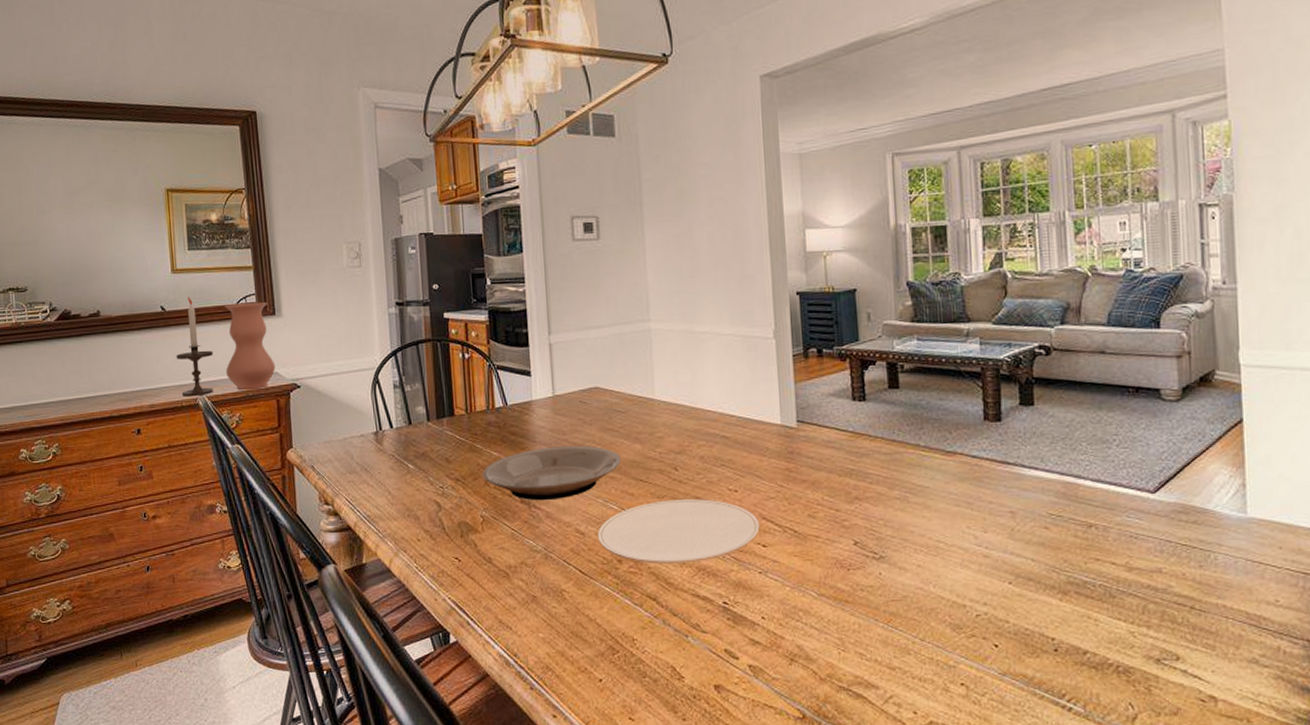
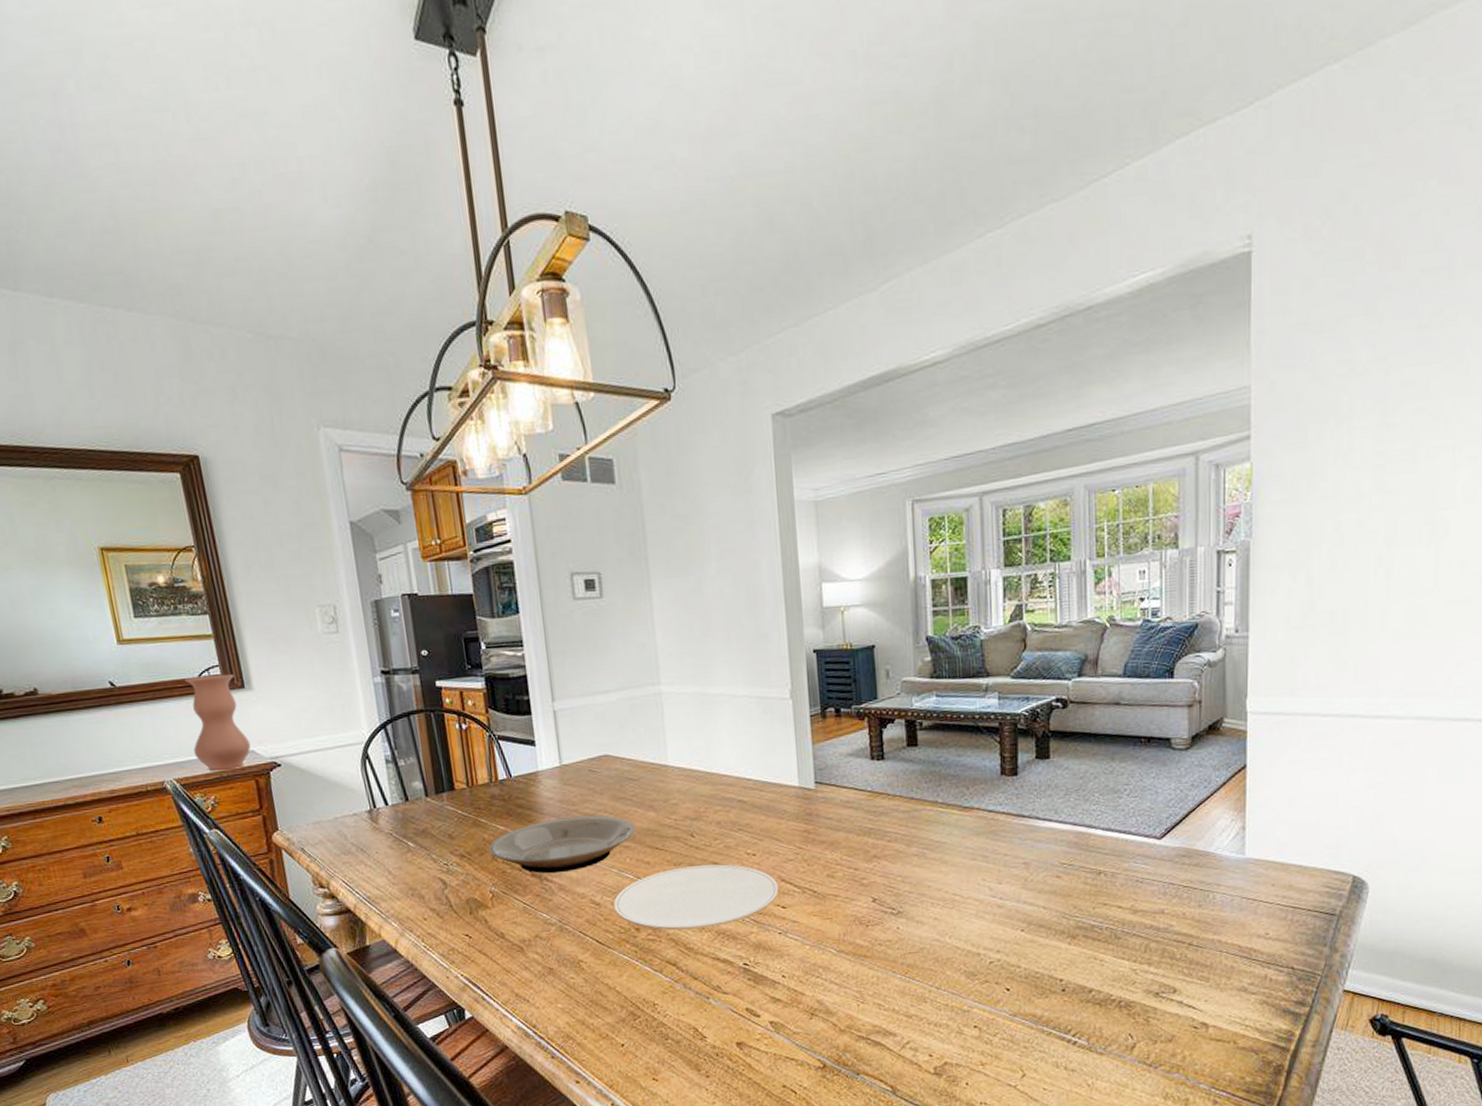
candlestick: present [176,297,214,398] -> none [134,670,182,781]

